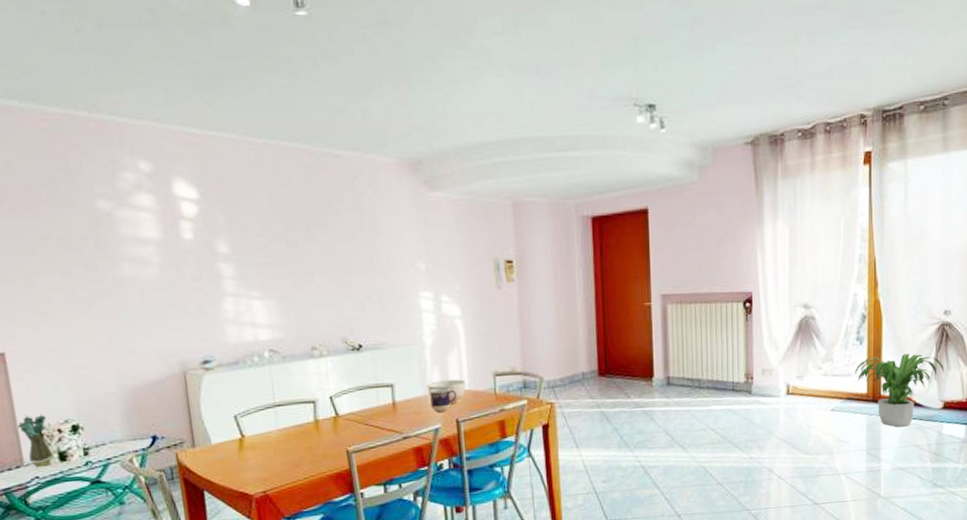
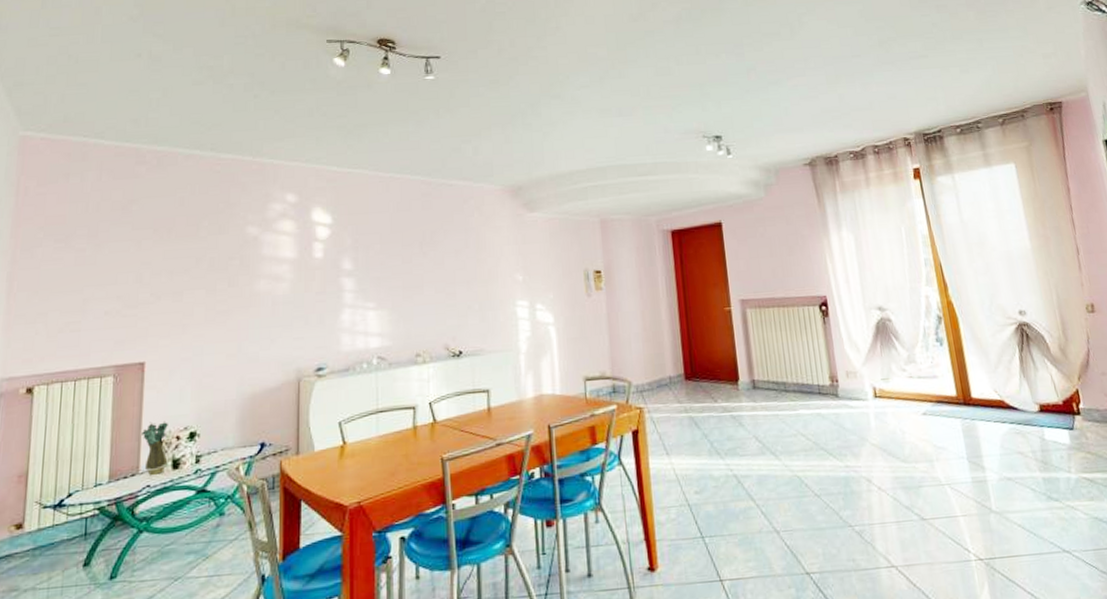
bowl: present [426,379,466,405] -> none [520,384,558,410]
cup: present [428,387,457,413] -> none [522,392,549,419]
potted plant: present [854,353,945,427] -> none [939,354,1033,432]

